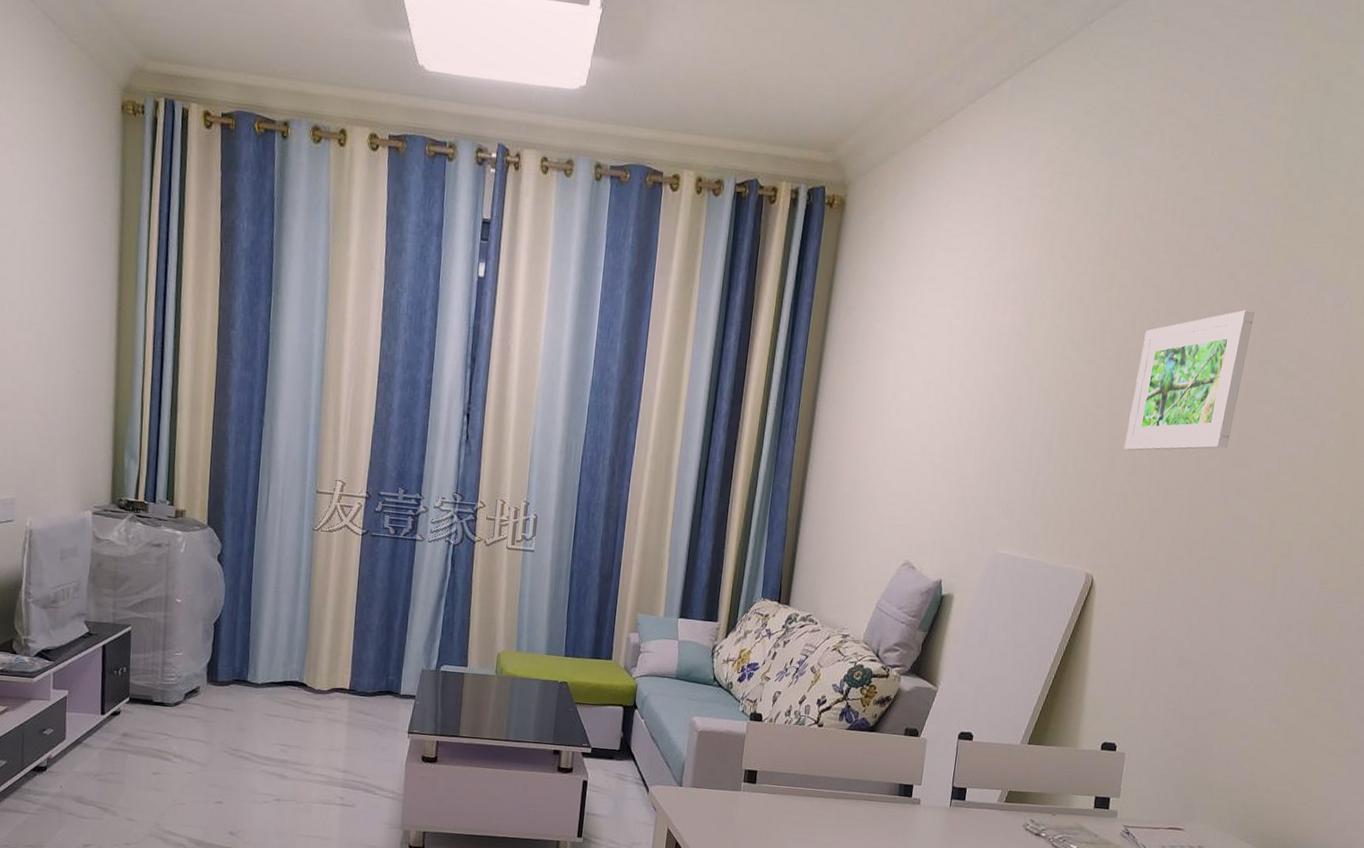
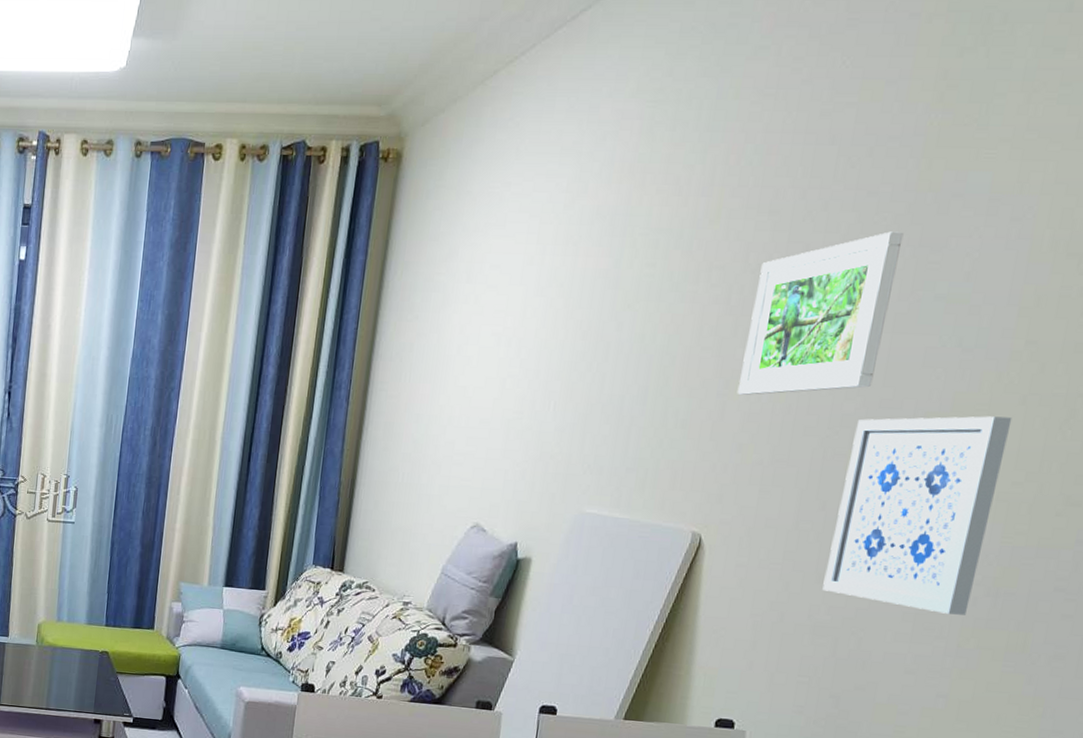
wall art: none [1187,476,1331,651] -> present [822,416,1013,615]

